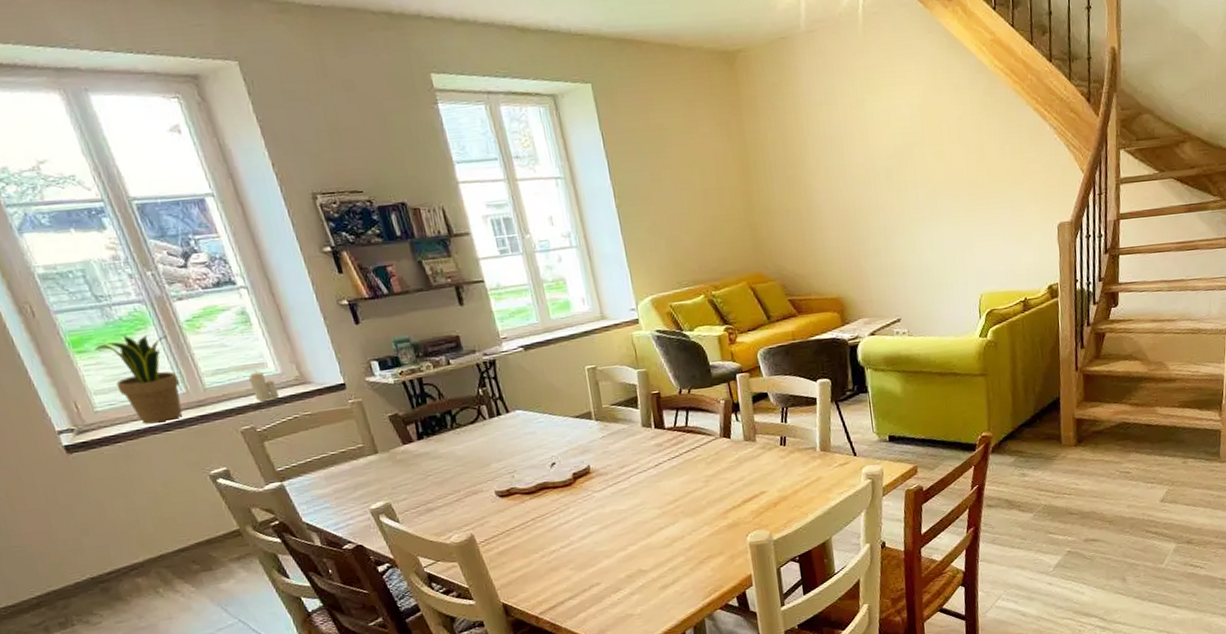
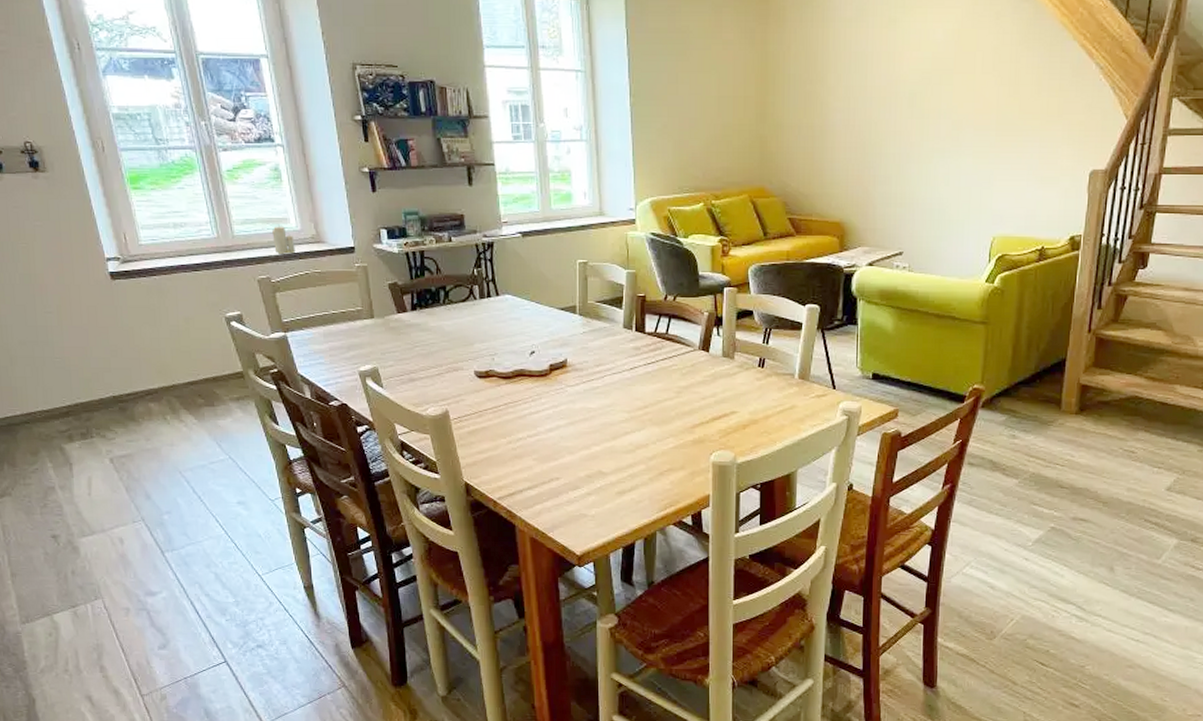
potted plant: present [93,335,183,424] -> none [147,178,213,262]

